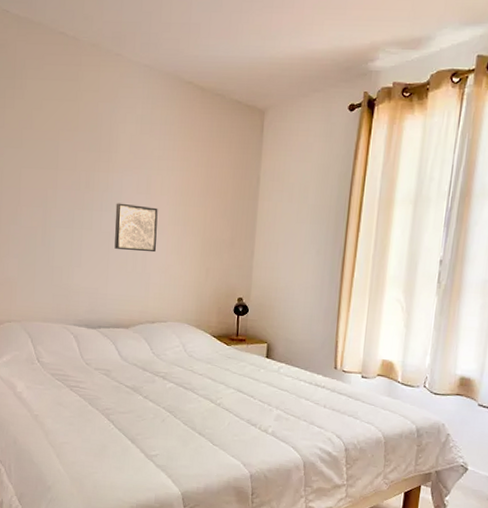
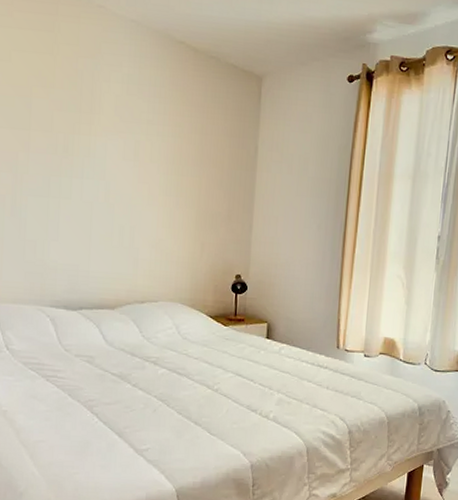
wall art: present [114,203,158,253] -> none [98,170,147,226]

